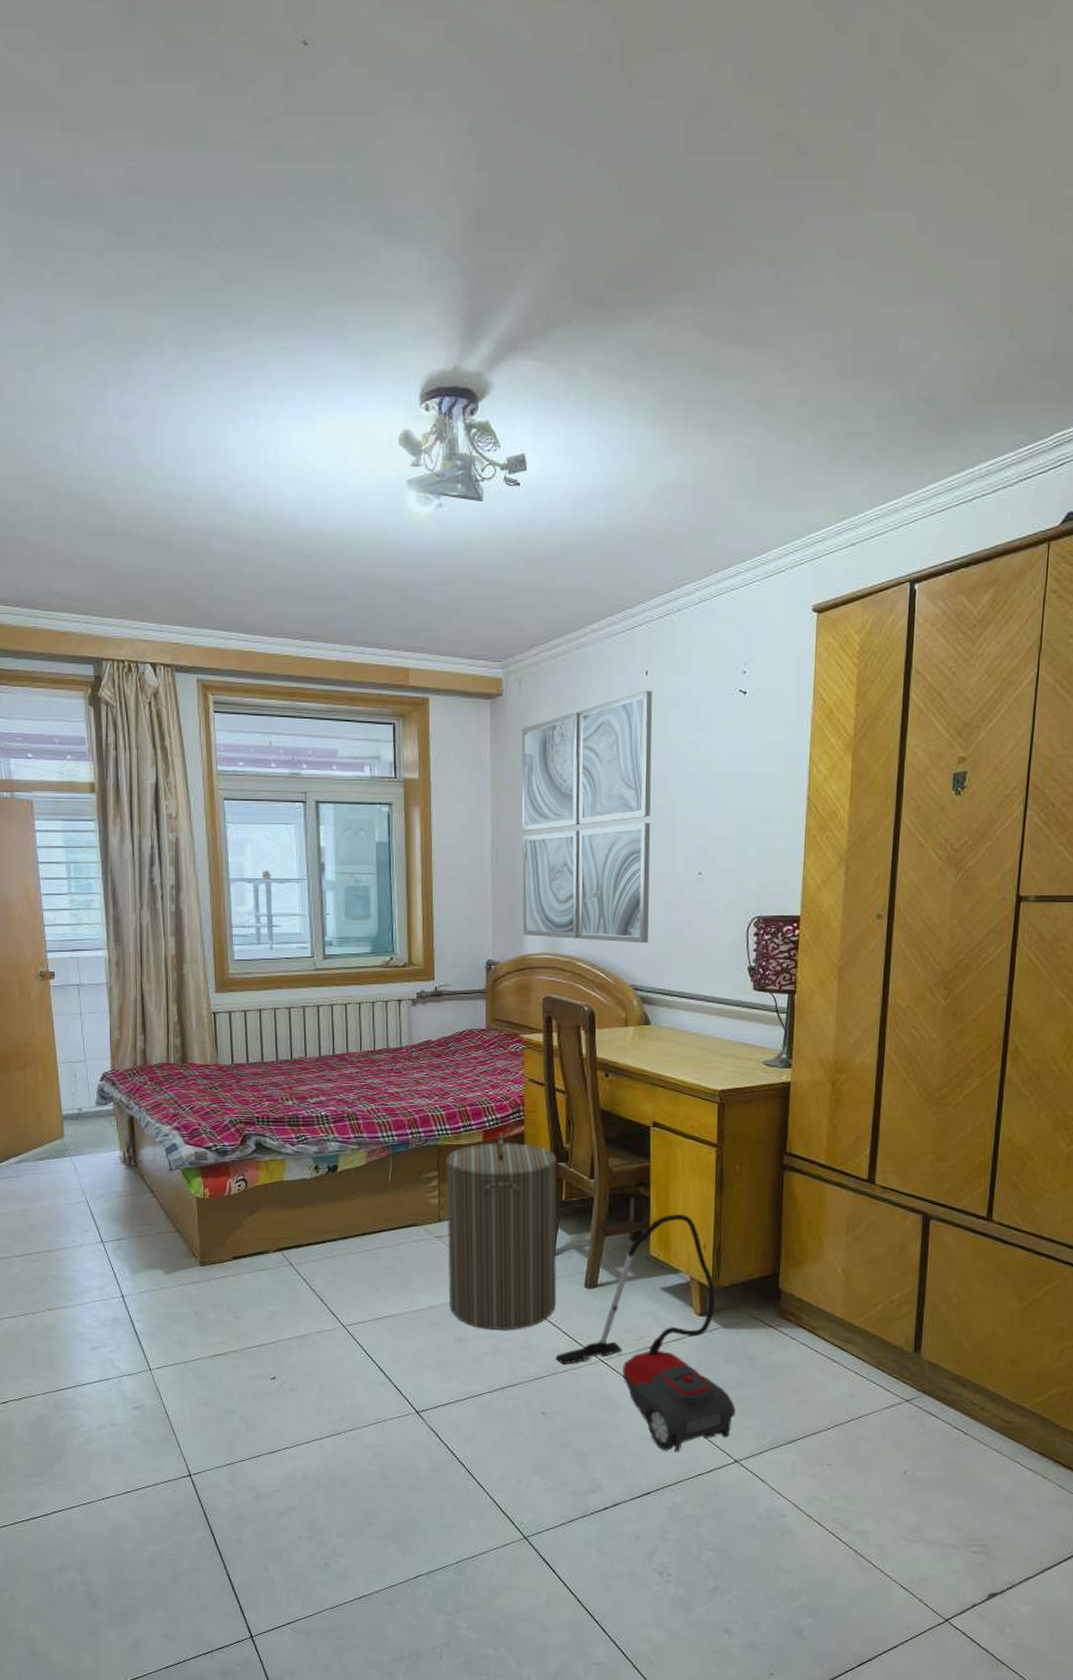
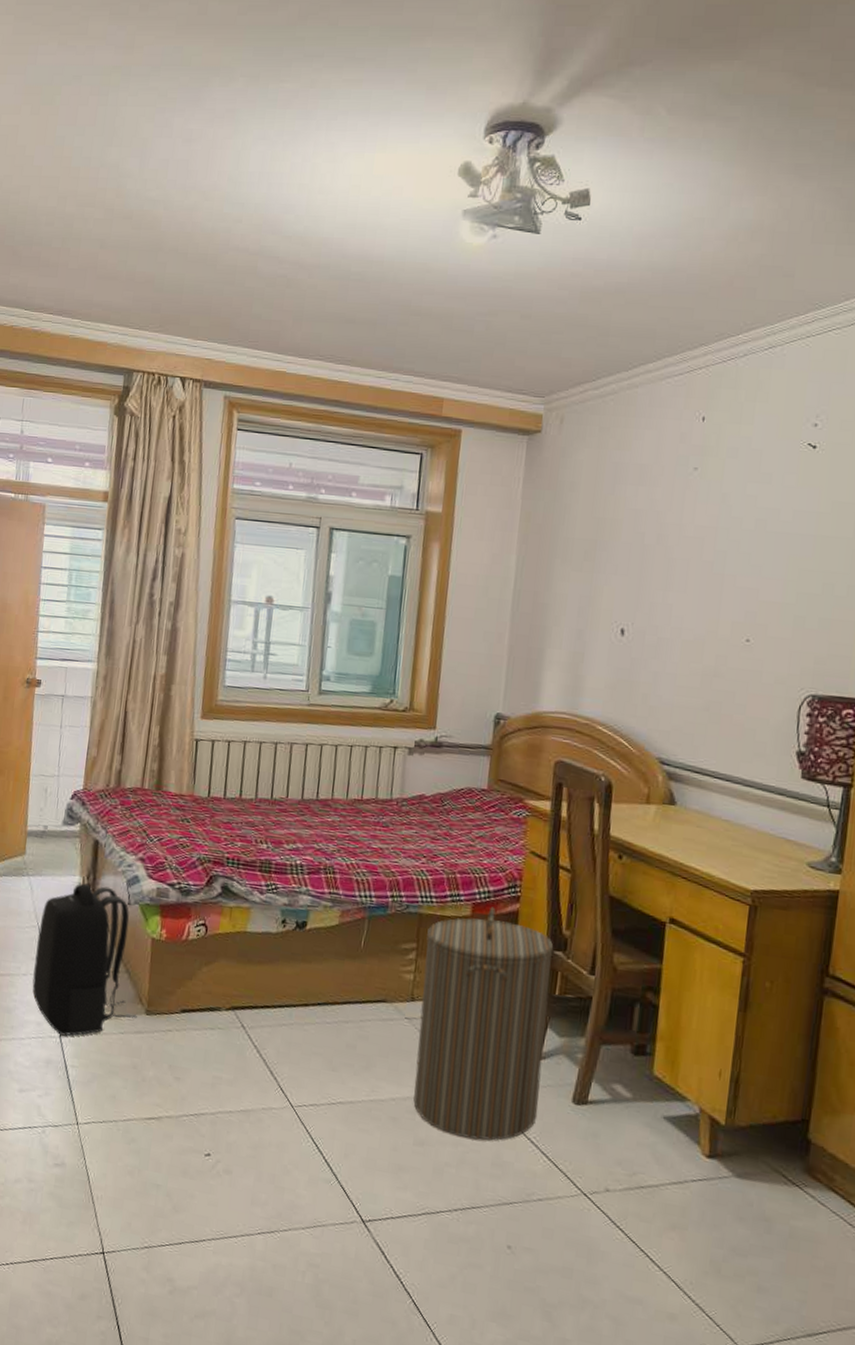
backpack: none [87,1156,192,1295] -> present [32,883,137,1036]
wall art: present [521,691,653,944] -> none [538,438,708,713]
vacuum cleaner: present [555,1214,736,1452] -> none [530,1030,744,1324]

